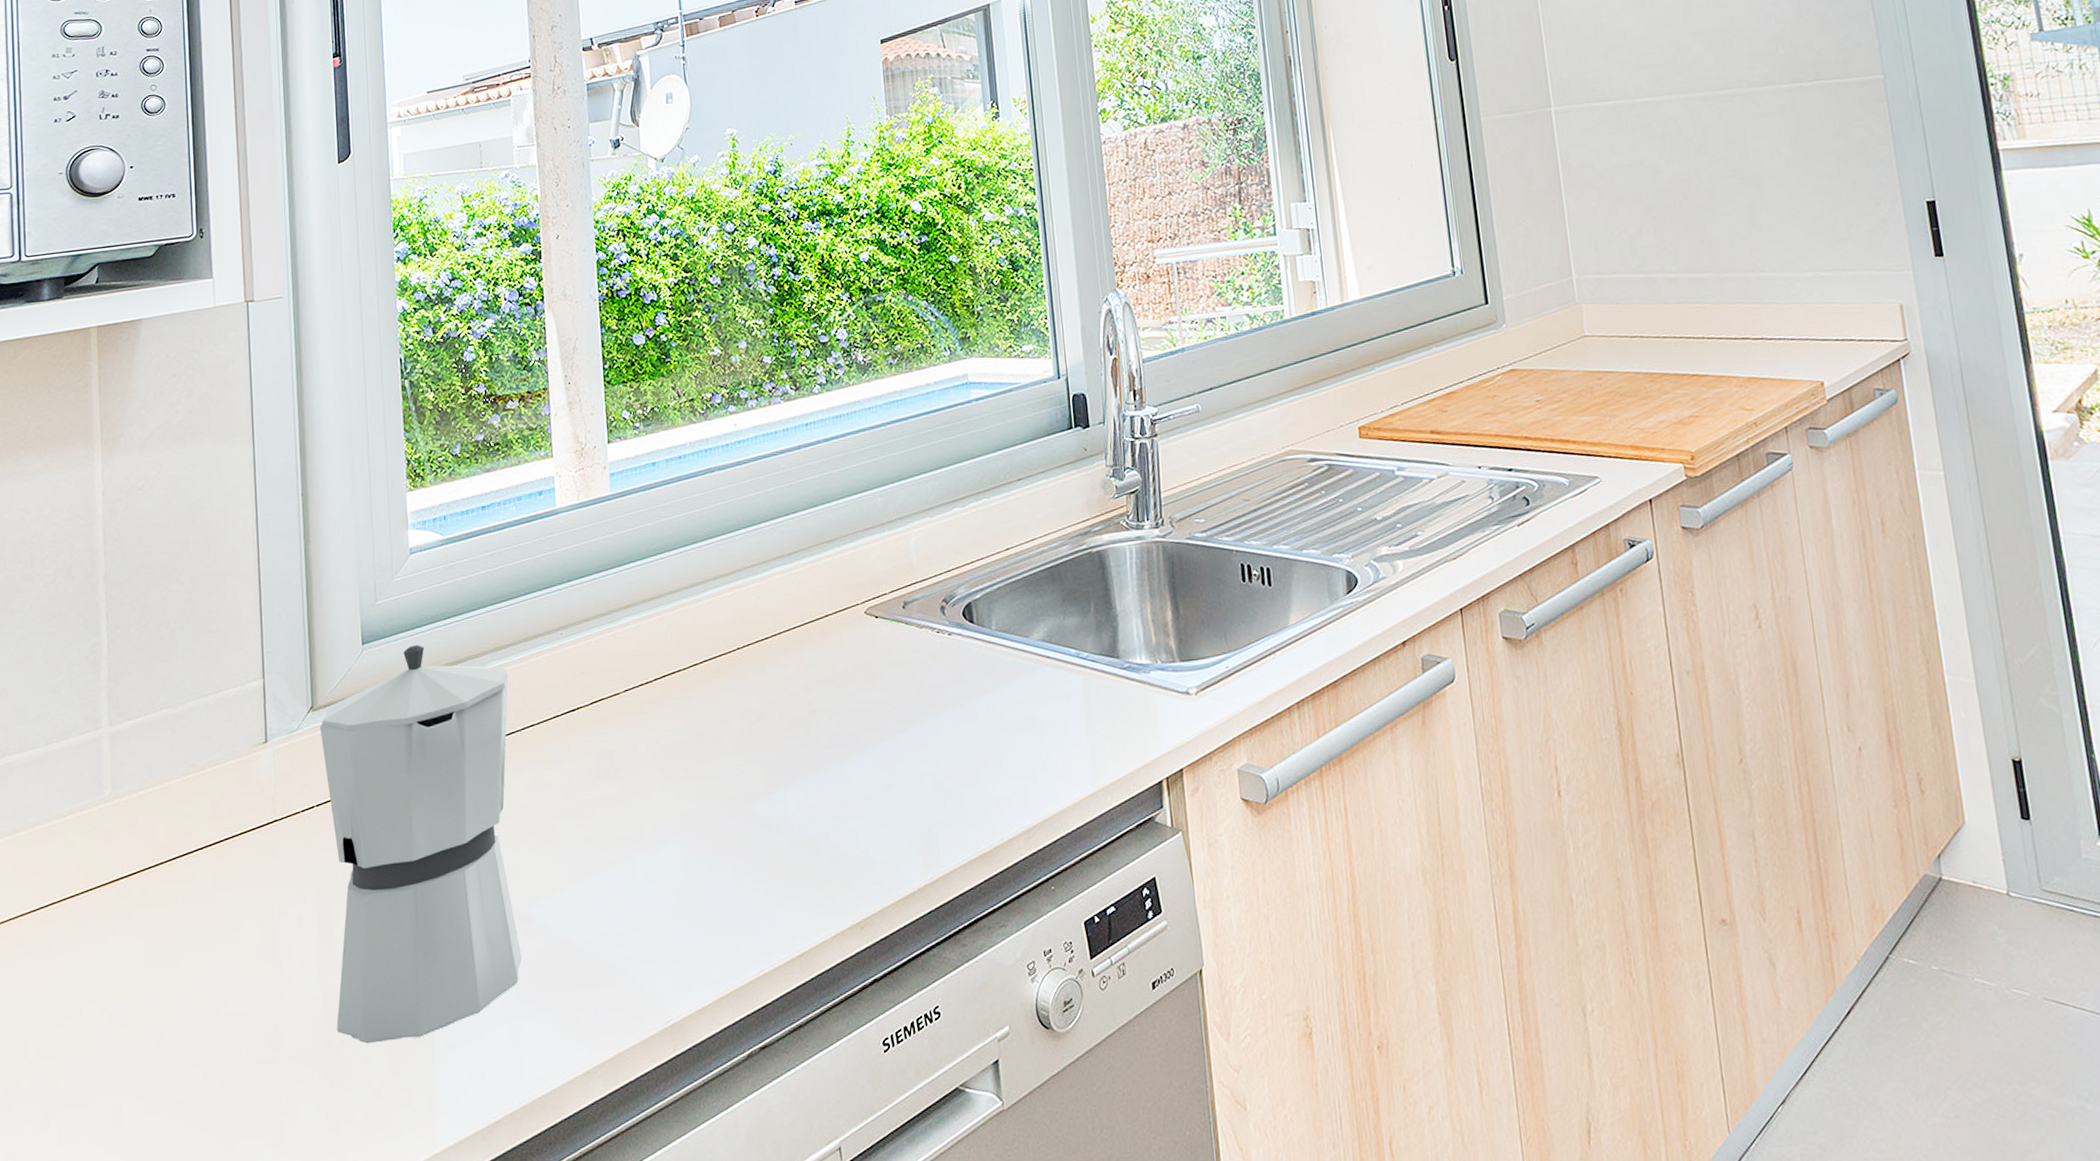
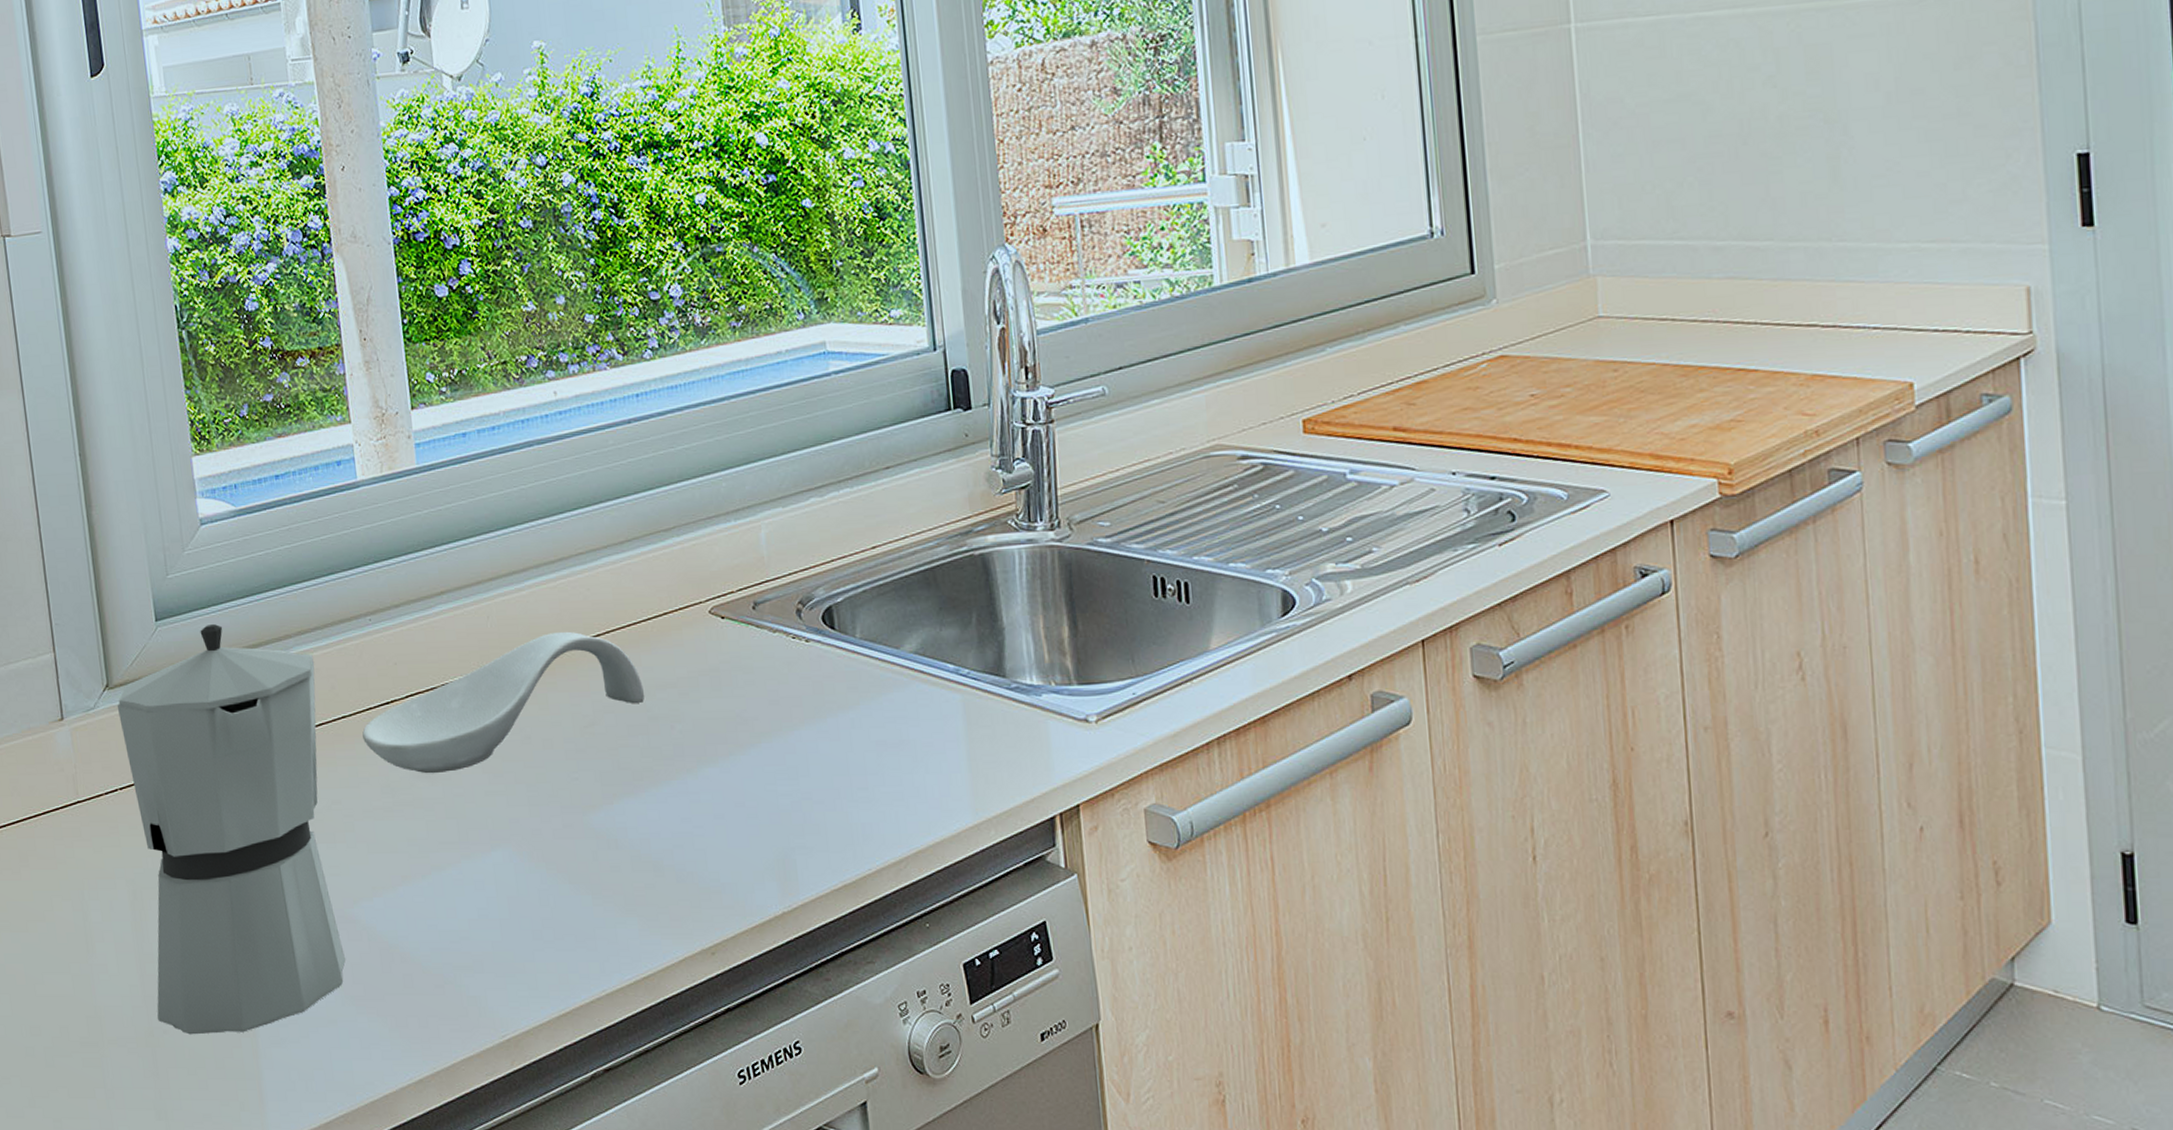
spoon rest: none [549,636,807,775] -> present [362,631,645,774]

